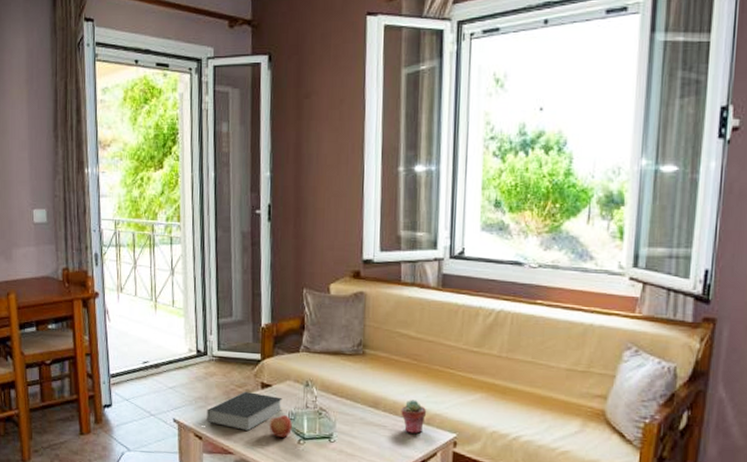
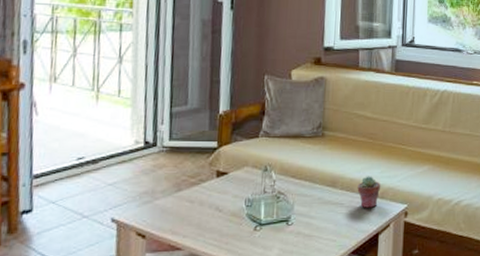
book: present [202,392,282,431] -> none [146,182,239,223]
apple: present [269,414,292,438] -> none [223,201,249,226]

